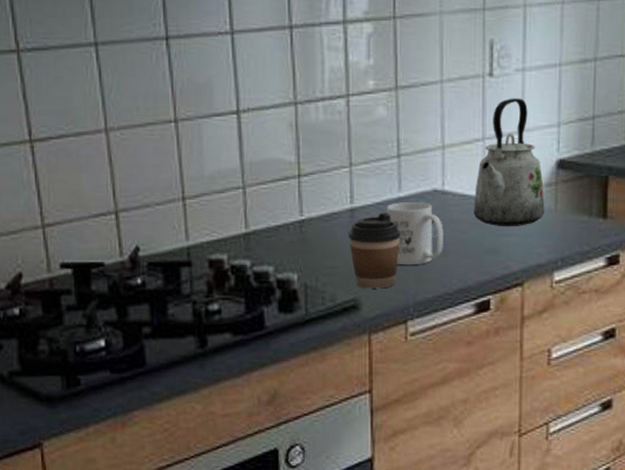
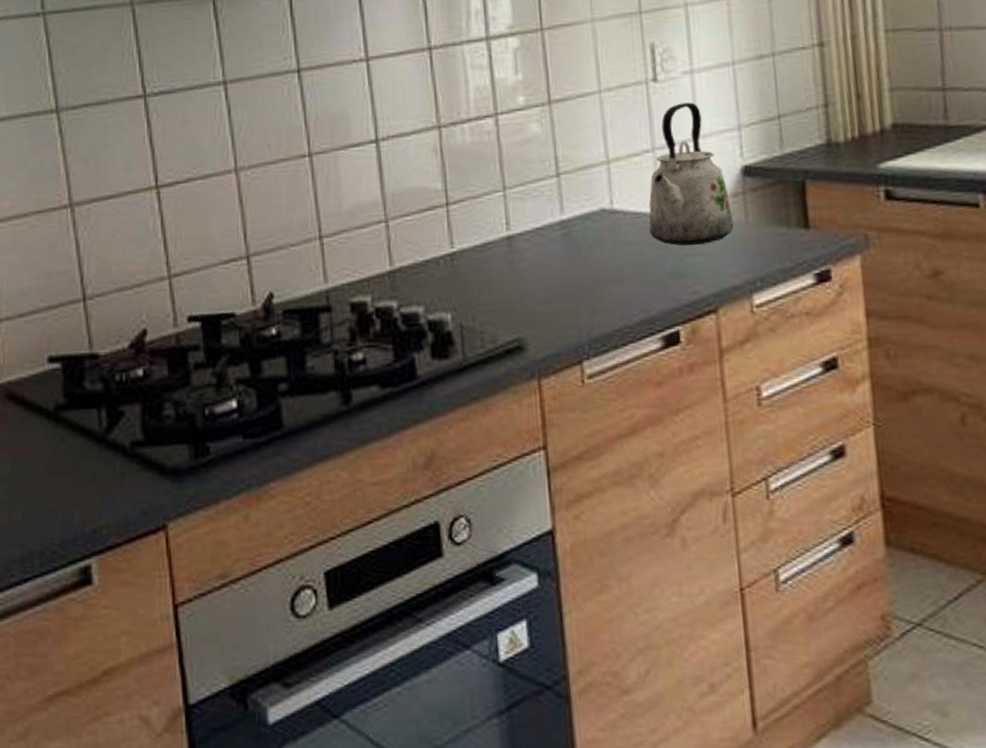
coffee cup: present [348,213,401,289] -> none [506,238,567,326]
mug: present [386,202,443,265] -> none [548,224,618,297]

